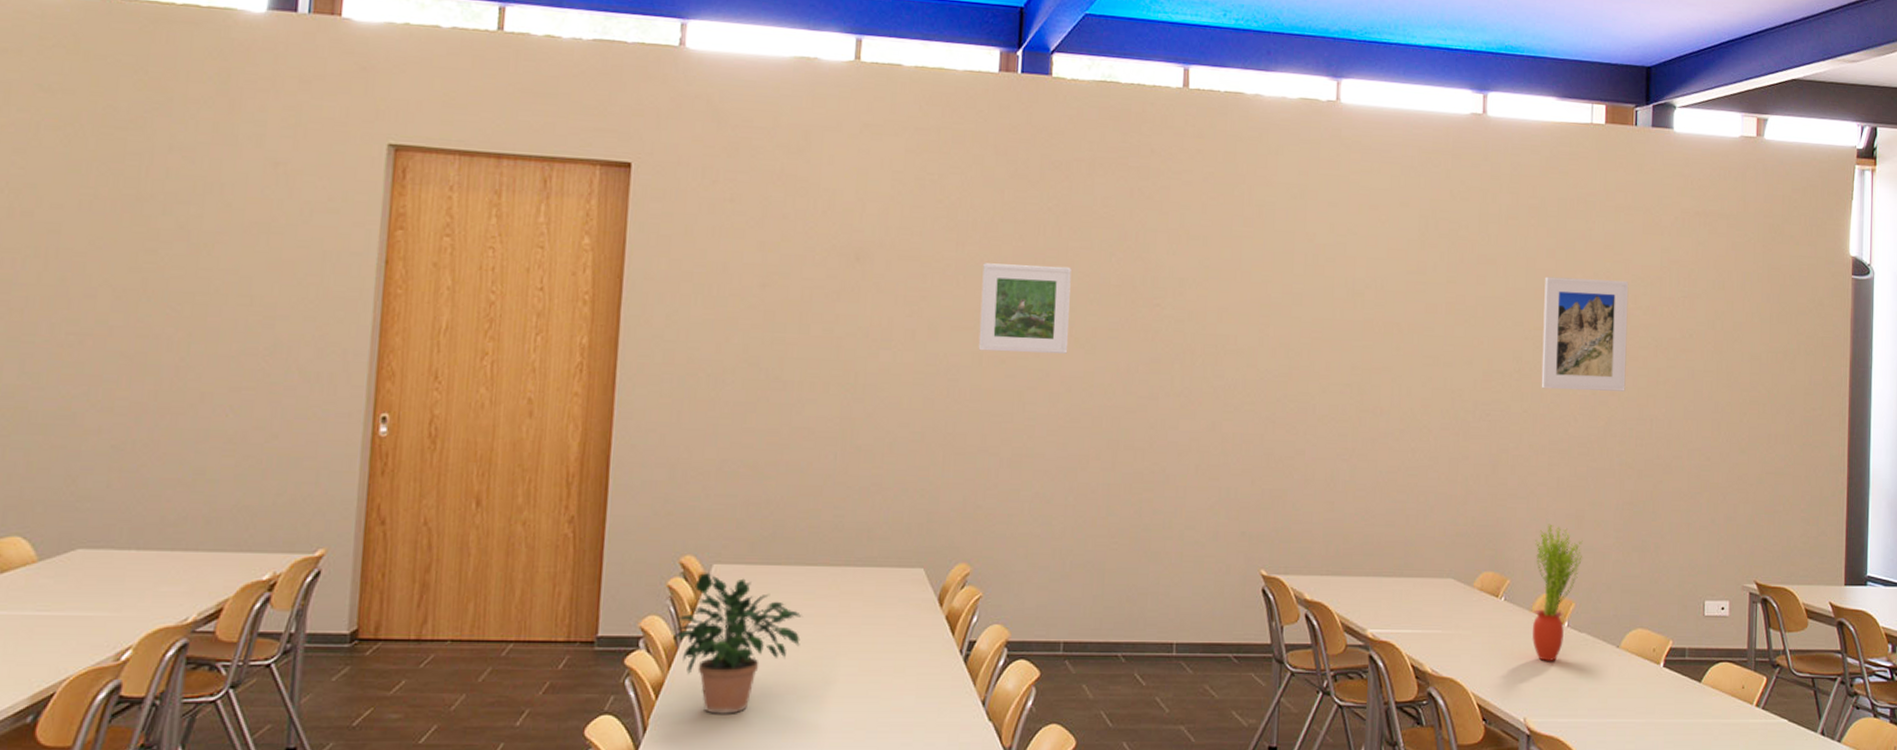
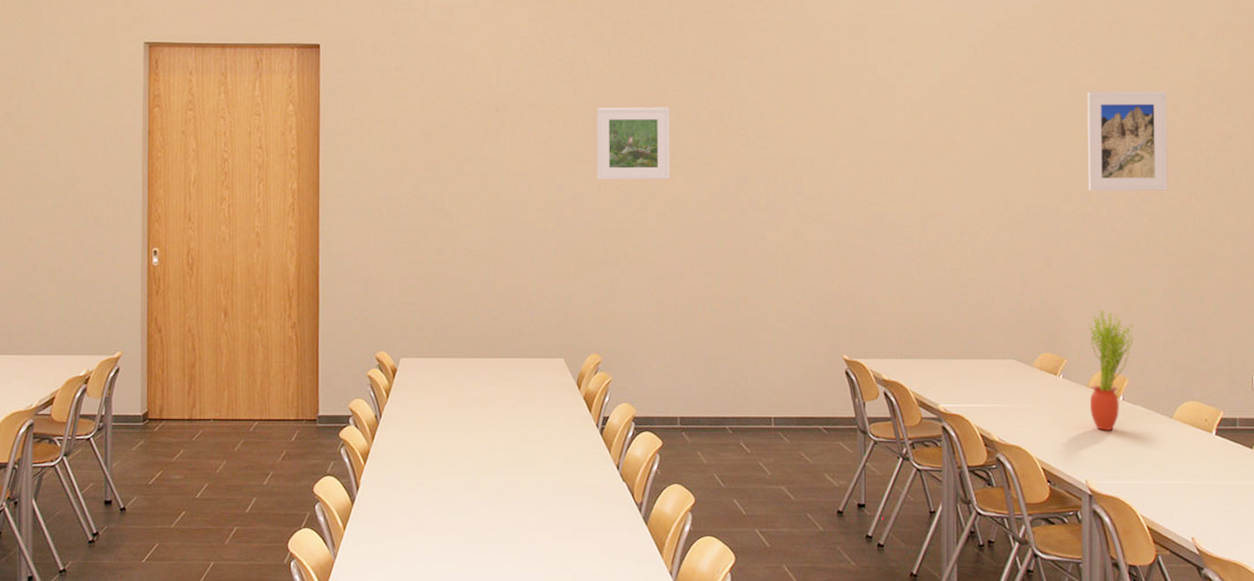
potted plant: present [673,573,802,714] -> none [374,365,471,476]

